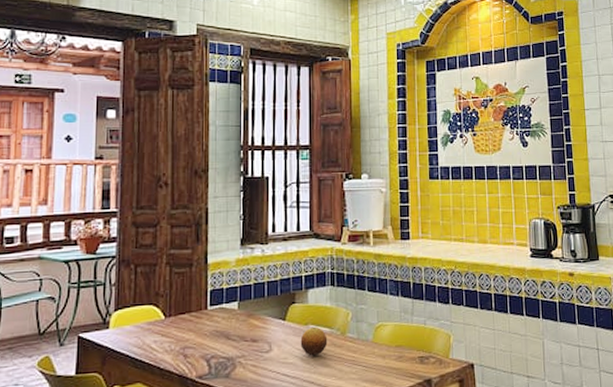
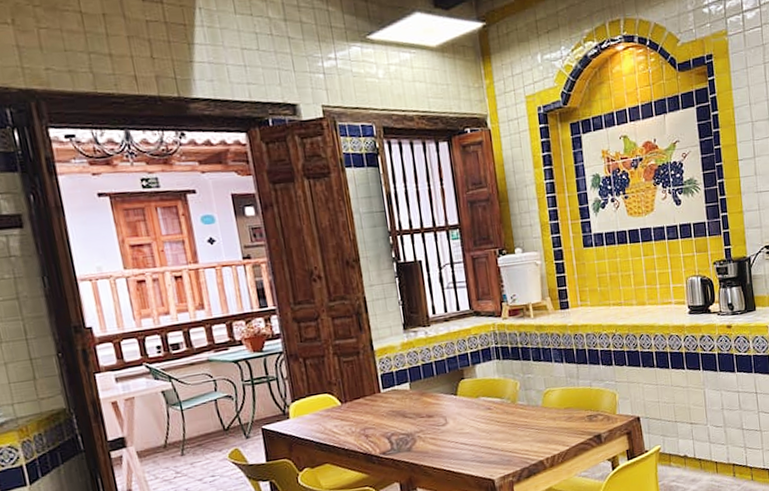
fruit: present [300,326,328,356] -> none [473,398,500,425]

